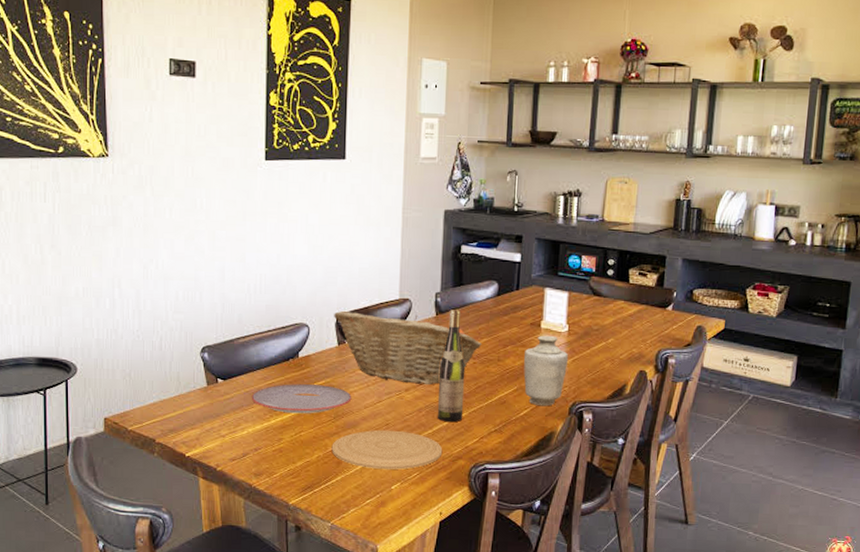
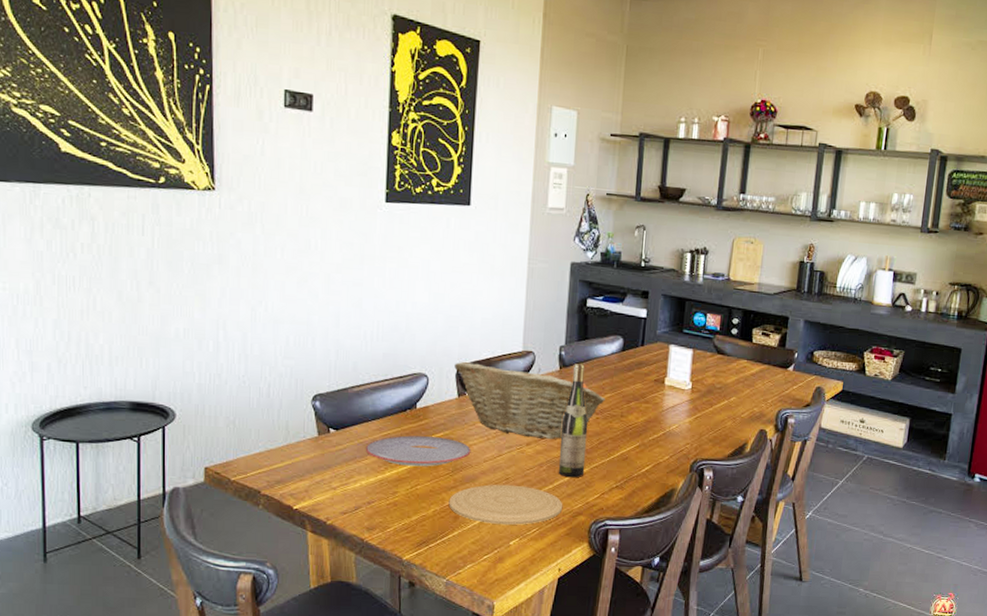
vase: present [524,335,568,407] -> none [646,392,691,463]

